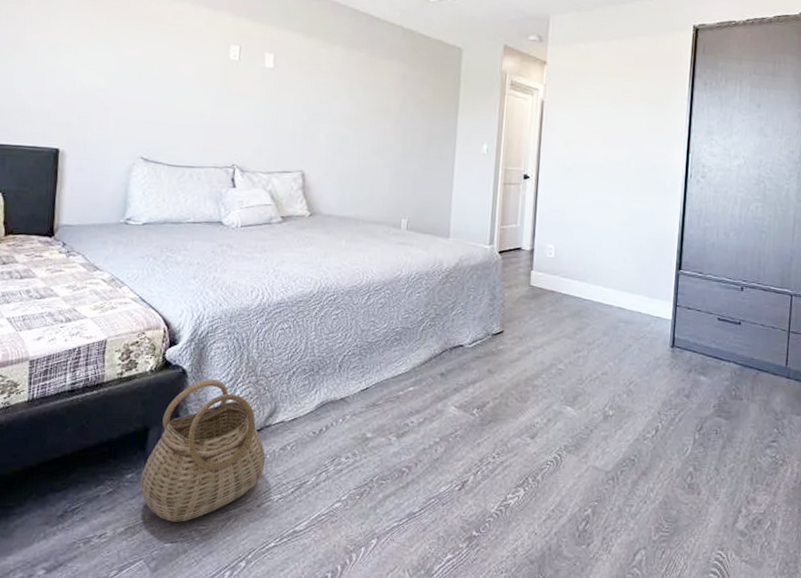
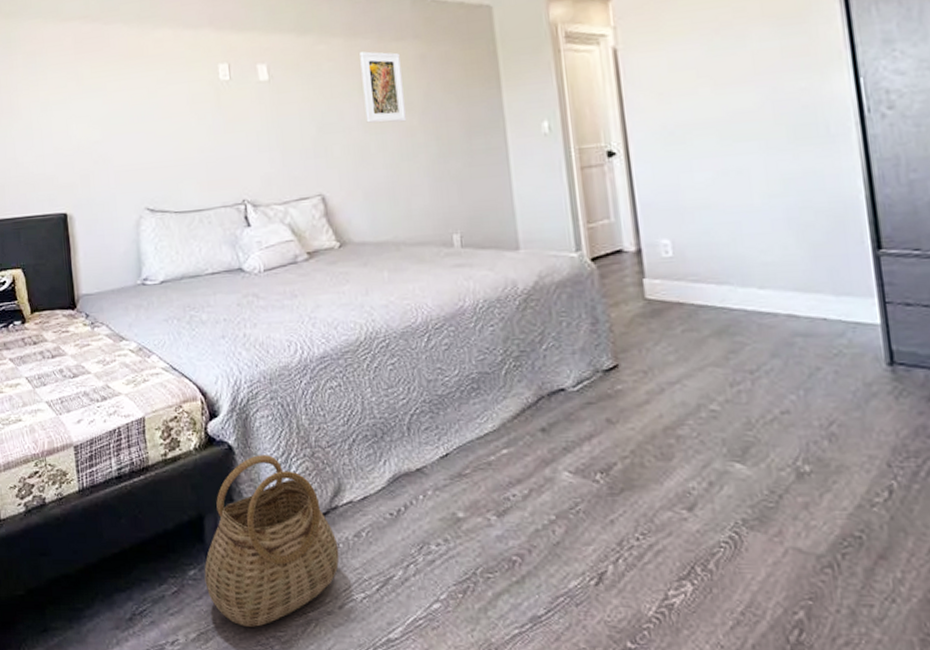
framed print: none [350,62,386,125] -> present [360,51,406,124]

